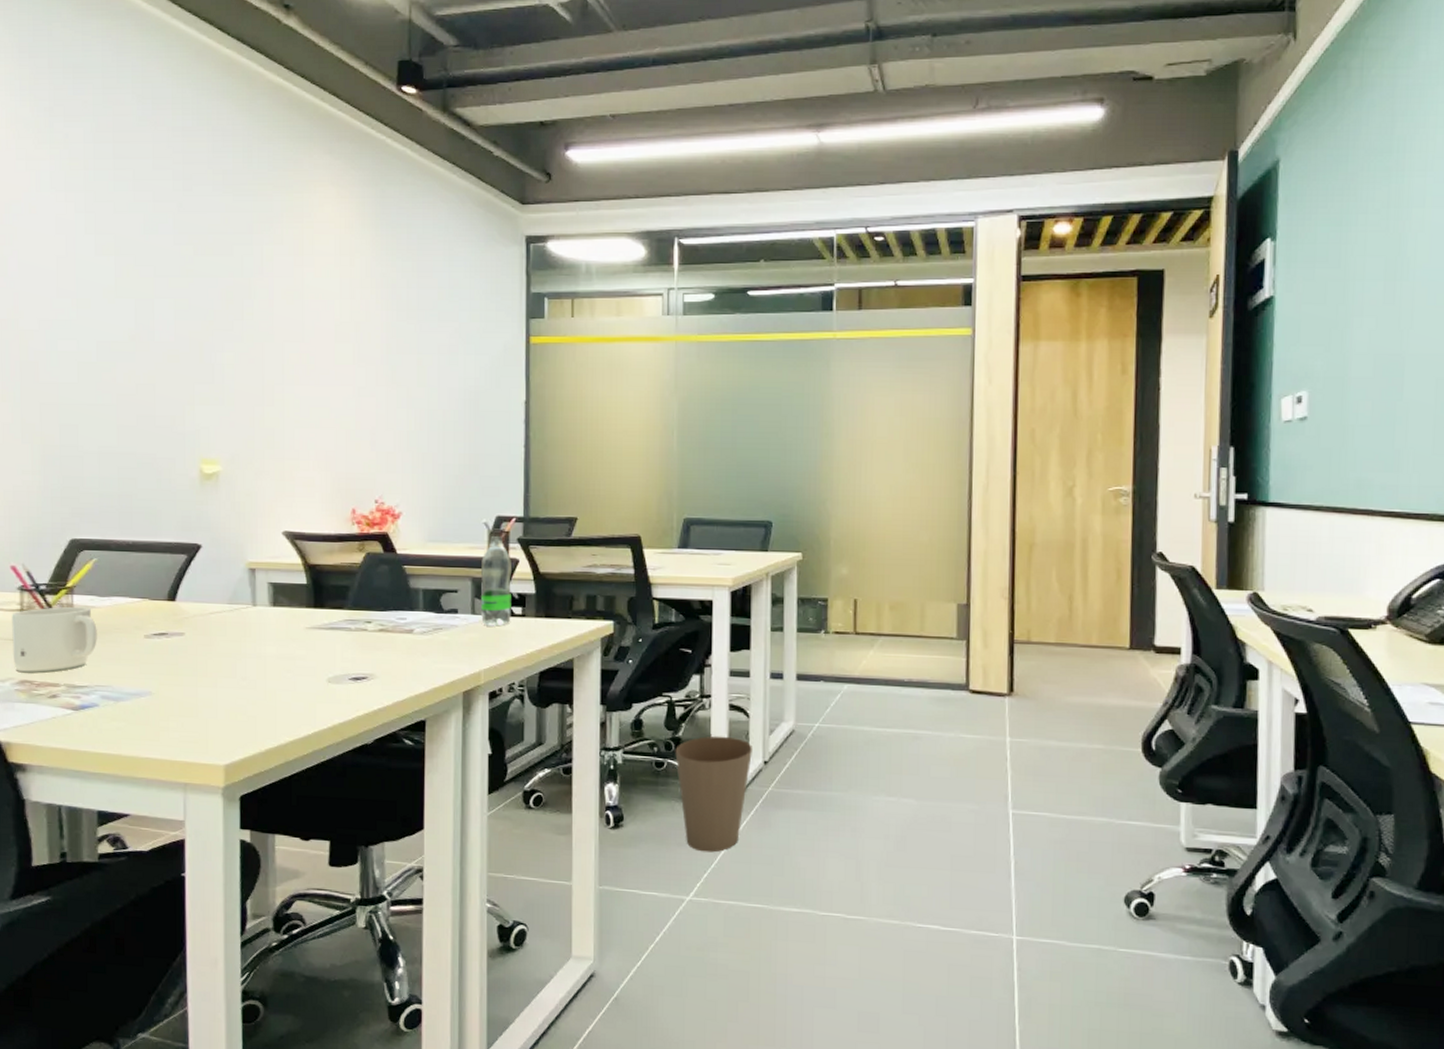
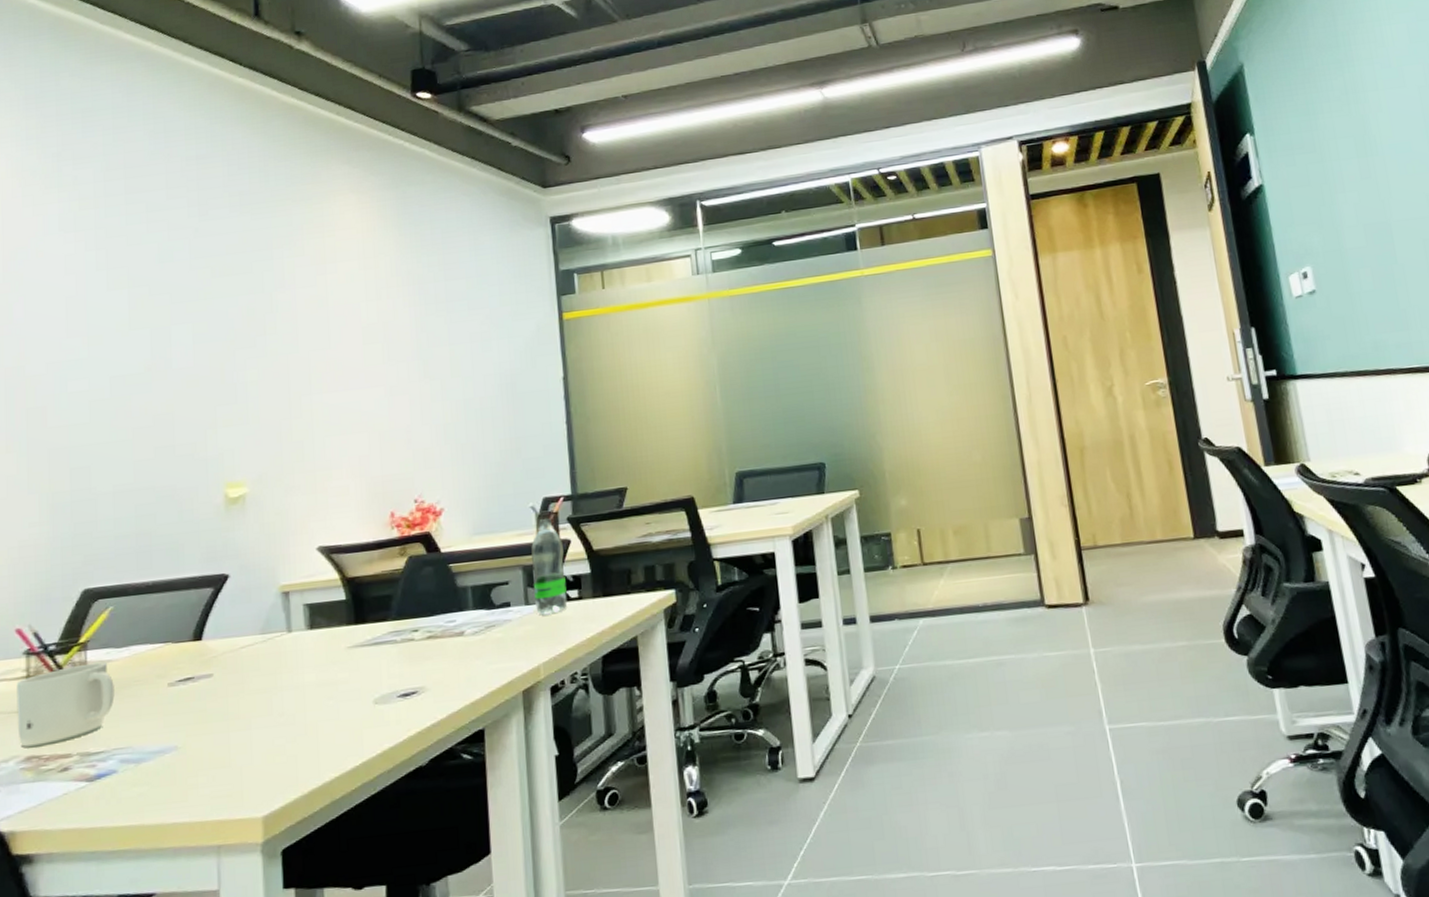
trash bin: present [675,736,752,852] -> none [754,694,835,827]

